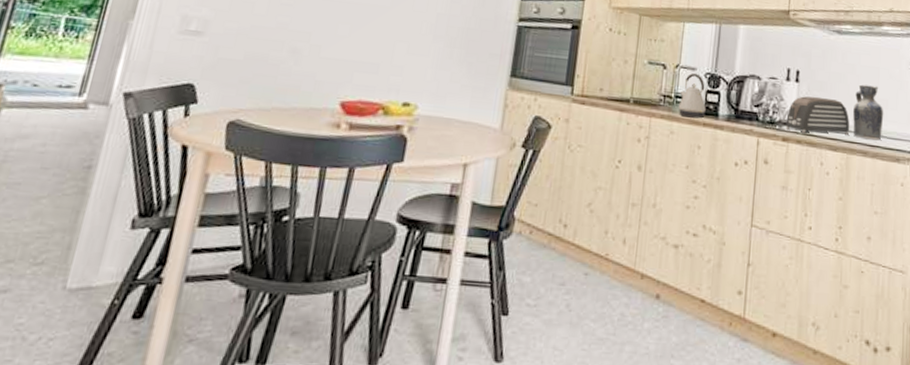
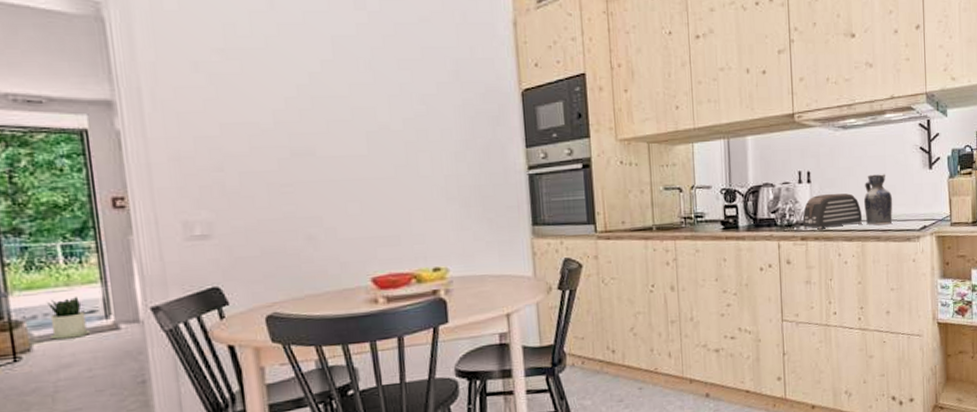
planter: none [21,67,63,110] -> present [46,297,91,340]
kettle: present [678,73,706,119] -> none [699,191,726,235]

